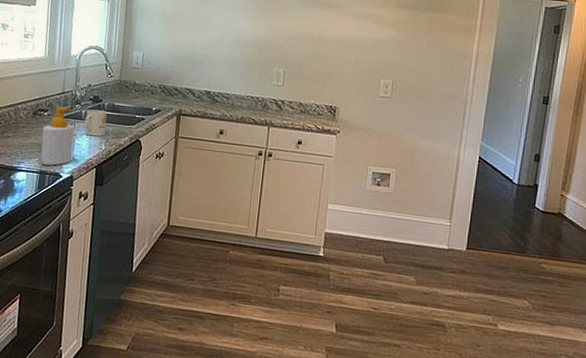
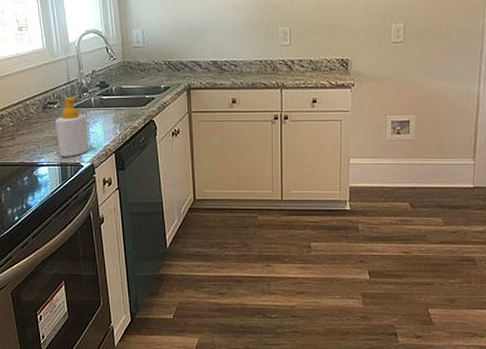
mug: present [84,109,107,137] -> none [95,95,118,122]

